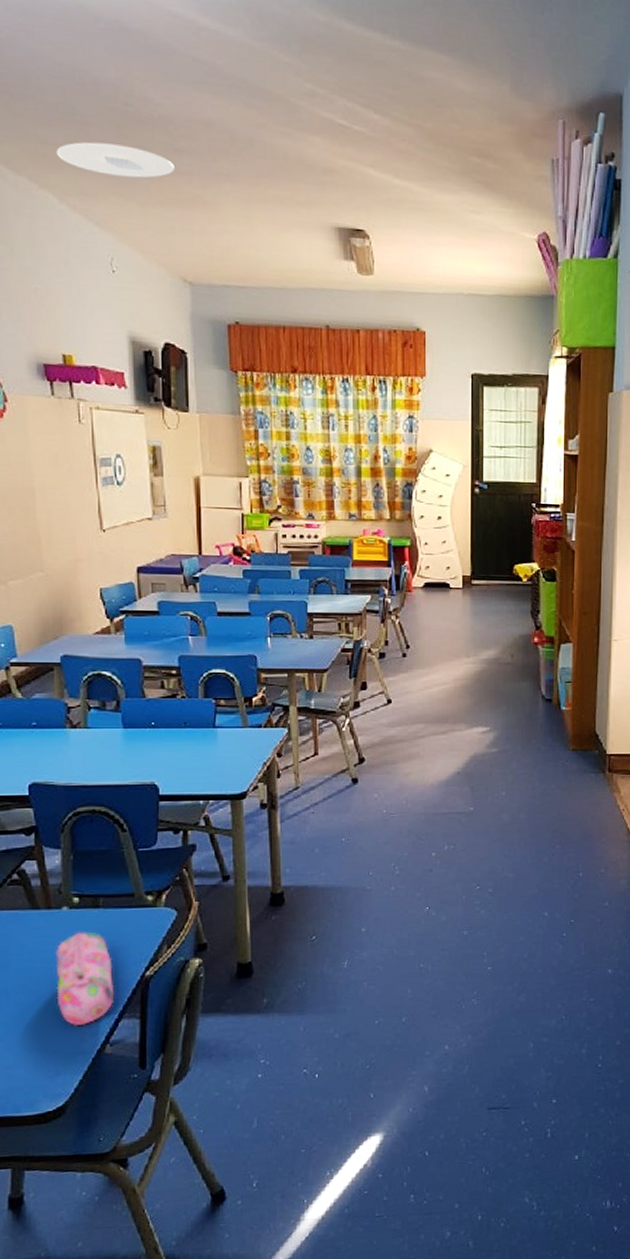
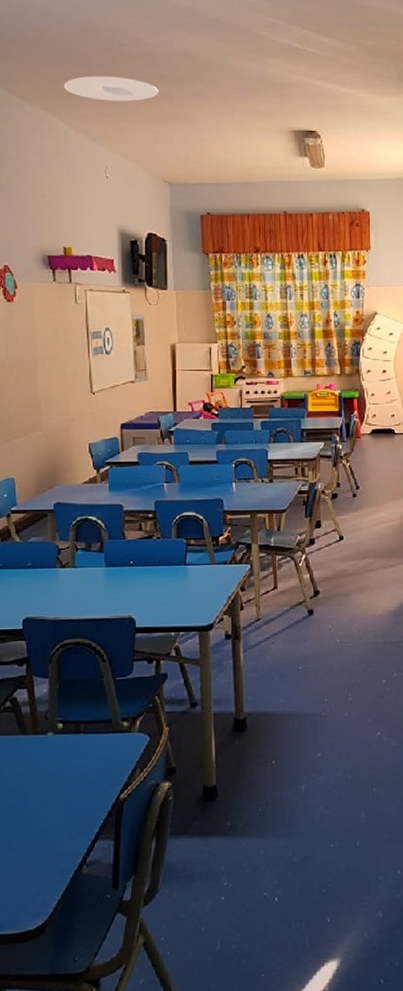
pencil case: present [55,931,115,1027] -> none [40,756,92,847]

